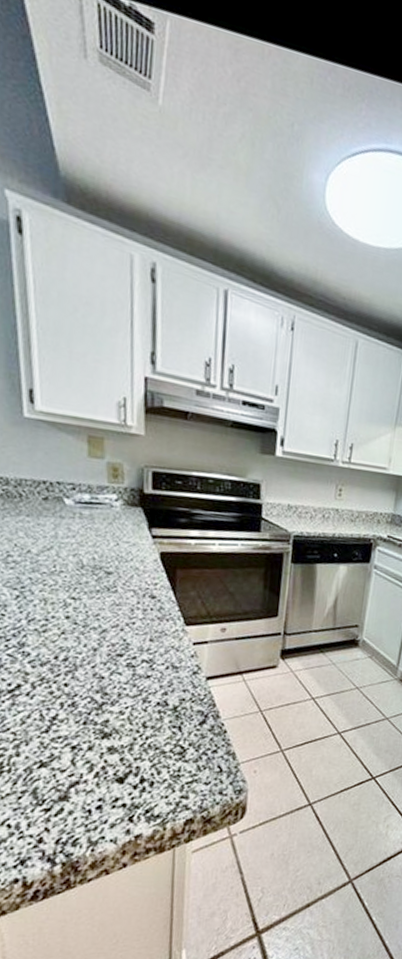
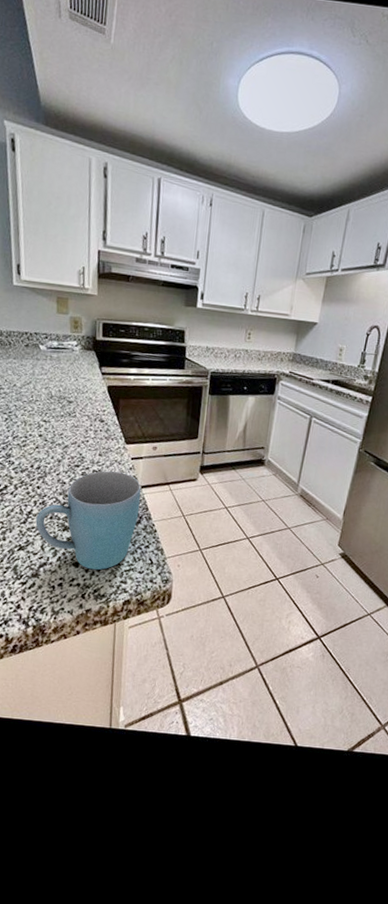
mug: none [62,660,206,785] -> present [35,471,141,570]

